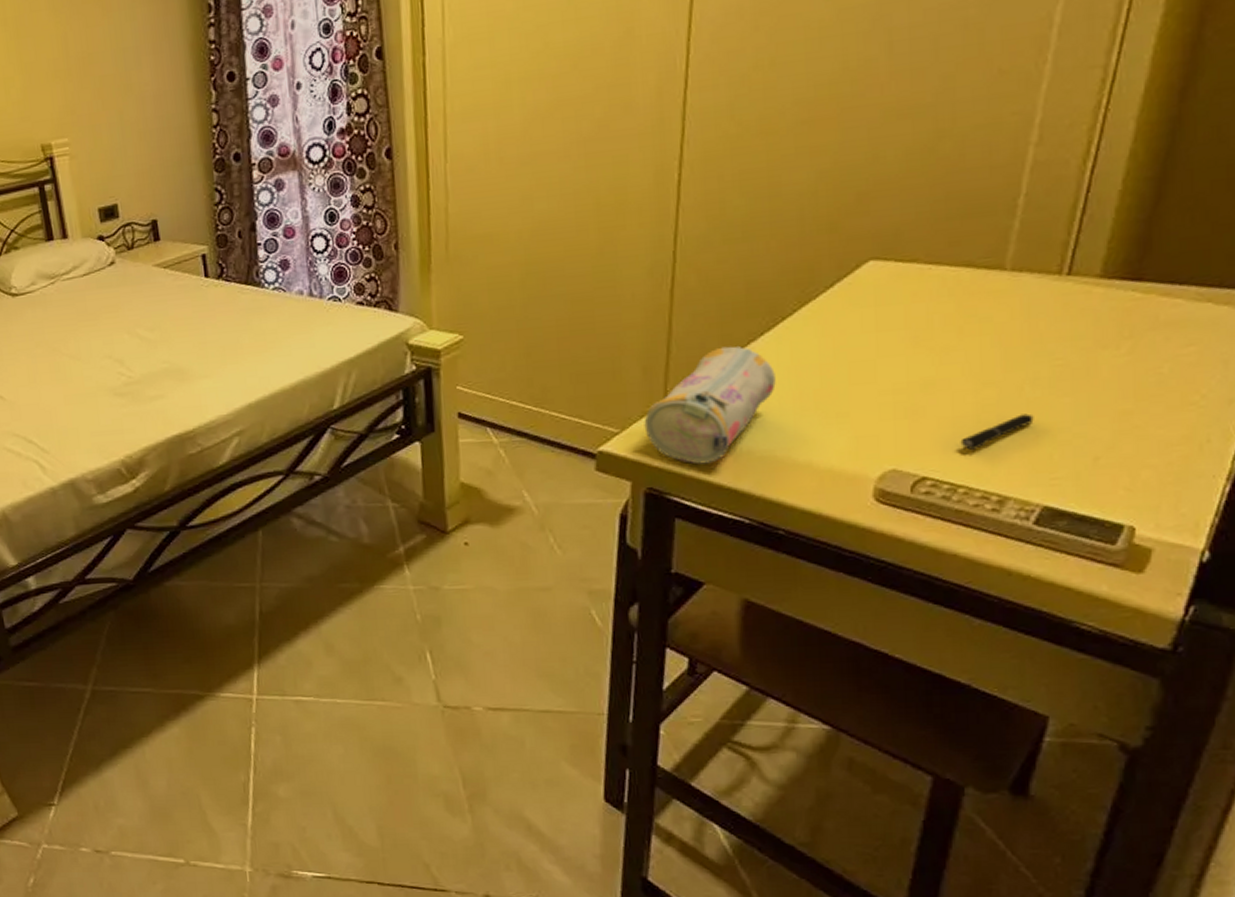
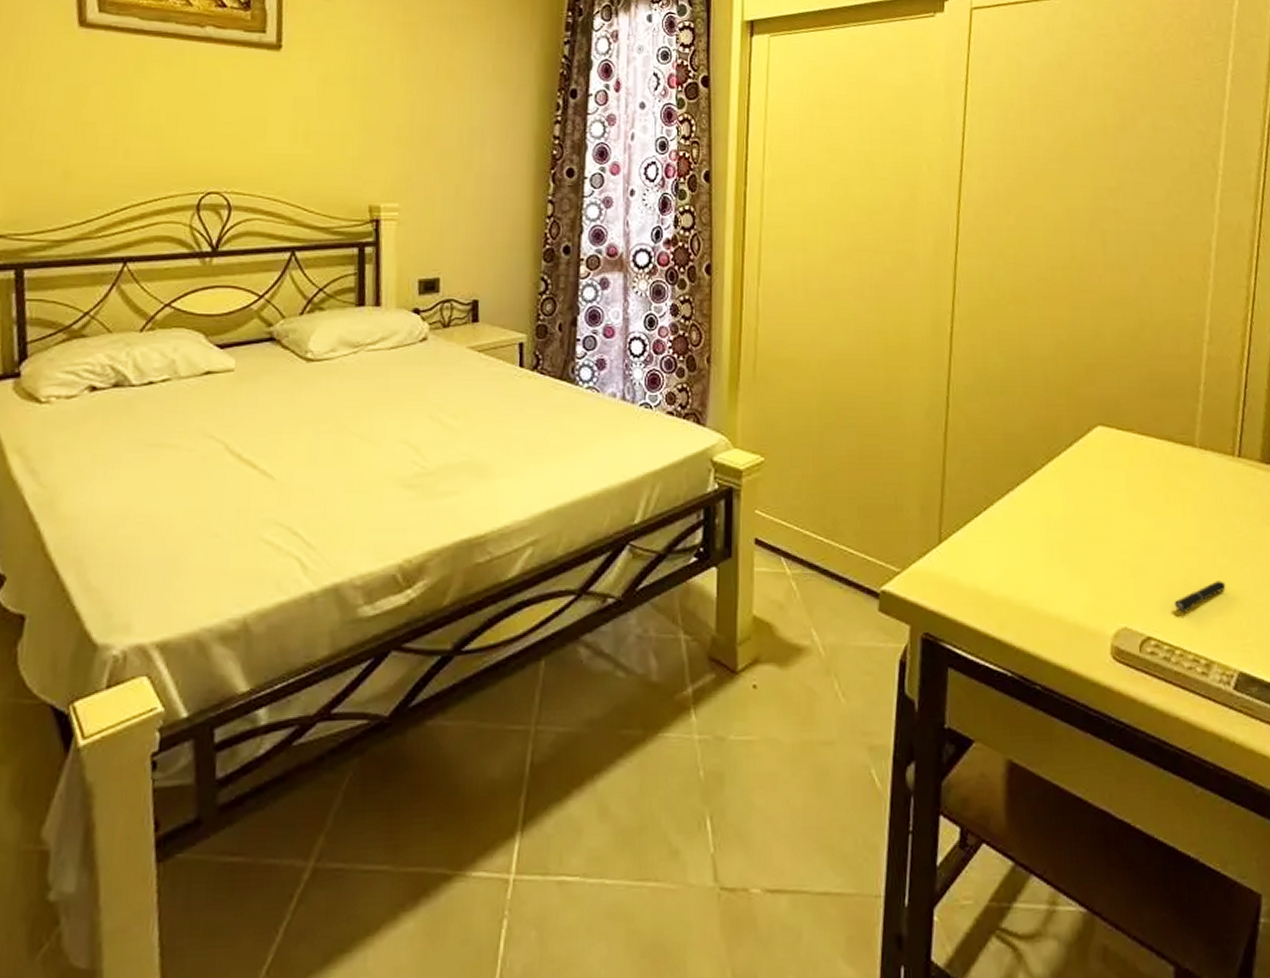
pencil case: present [644,346,776,464] -> none [921,493,1030,611]

